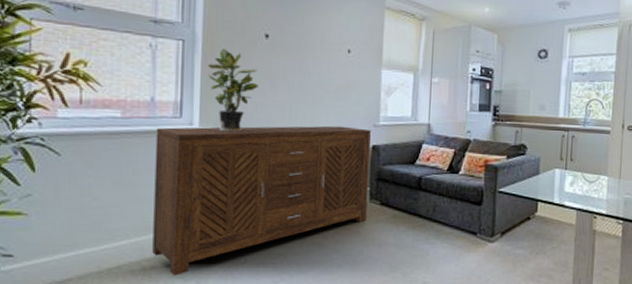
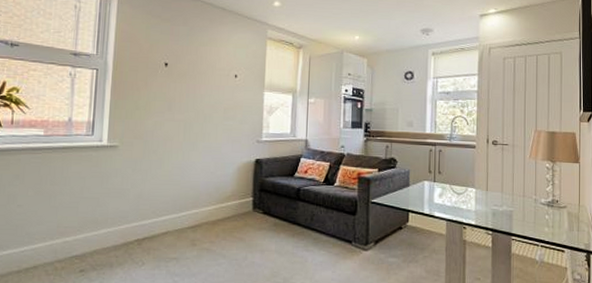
sideboard: present [152,125,371,276] -> none [64,142,254,276]
potted plant: present [208,49,258,133] -> none [116,76,158,148]

